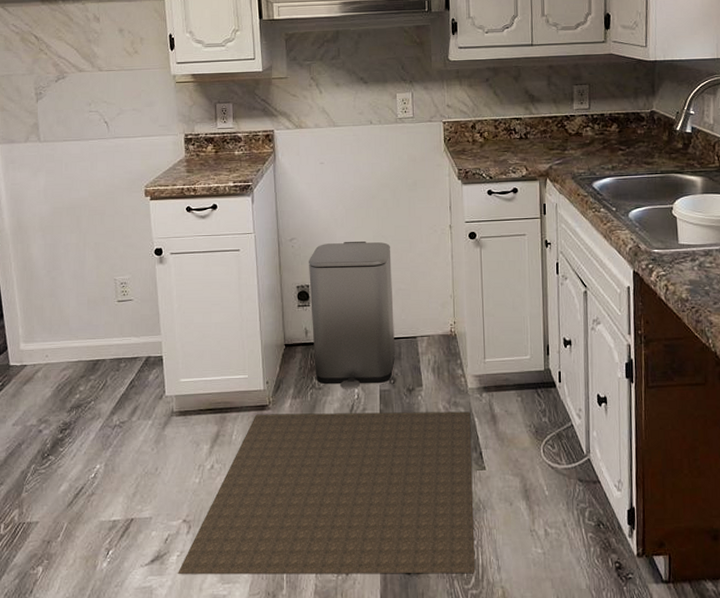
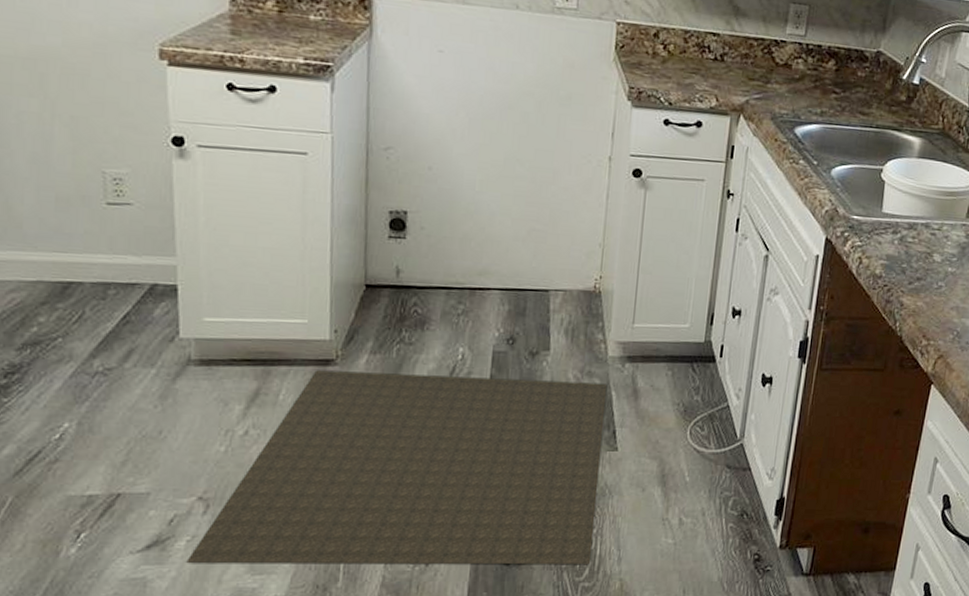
pedal bin: present [309,242,395,389] -> none [405,159,528,348]

